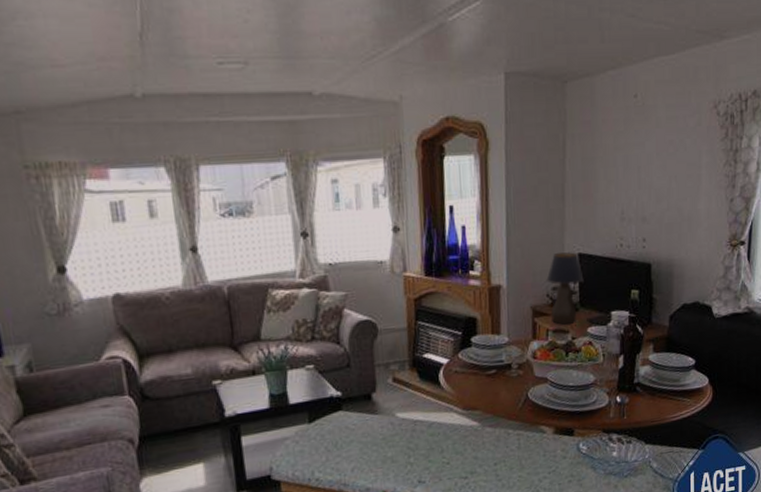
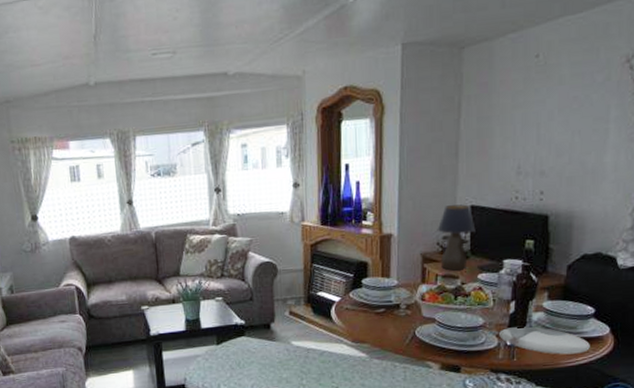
plate: none [610,381,692,410] -> present [499,326,590,355]

